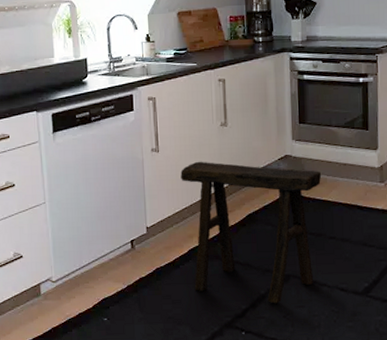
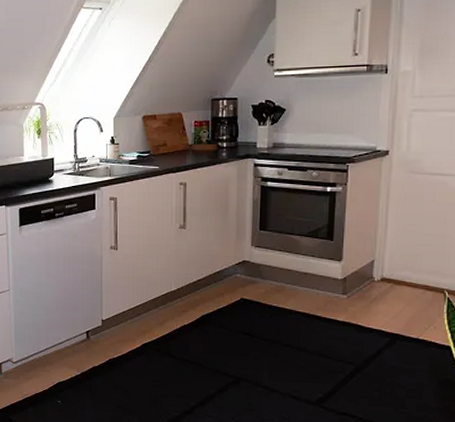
stool: present [180,161,322,304] -> none [137,261,280,405]

